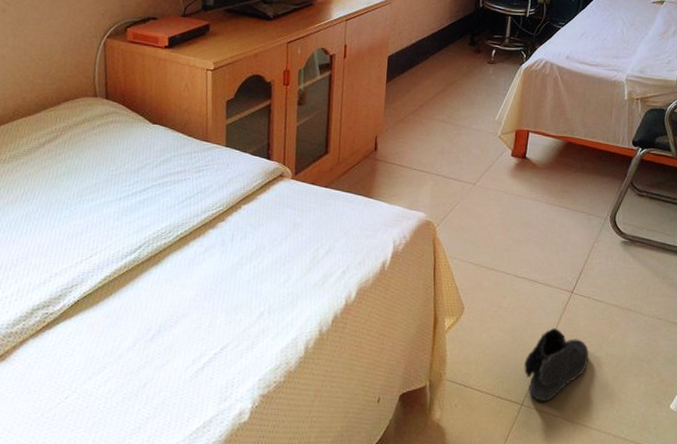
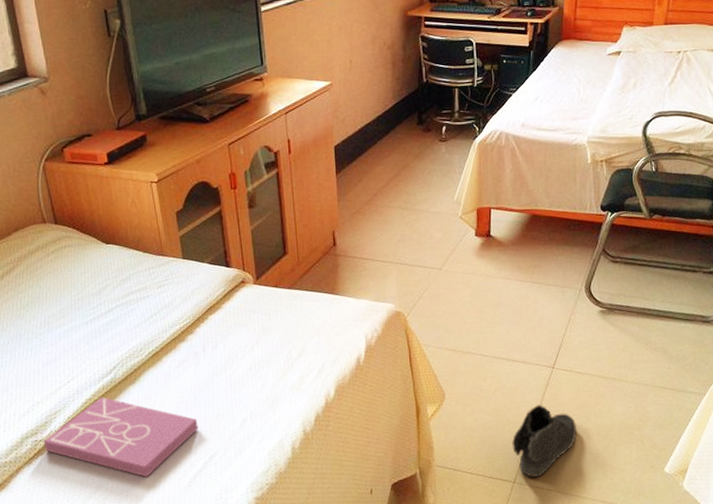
book: none [54,275,215,363] -> present [43,397,198,477]

